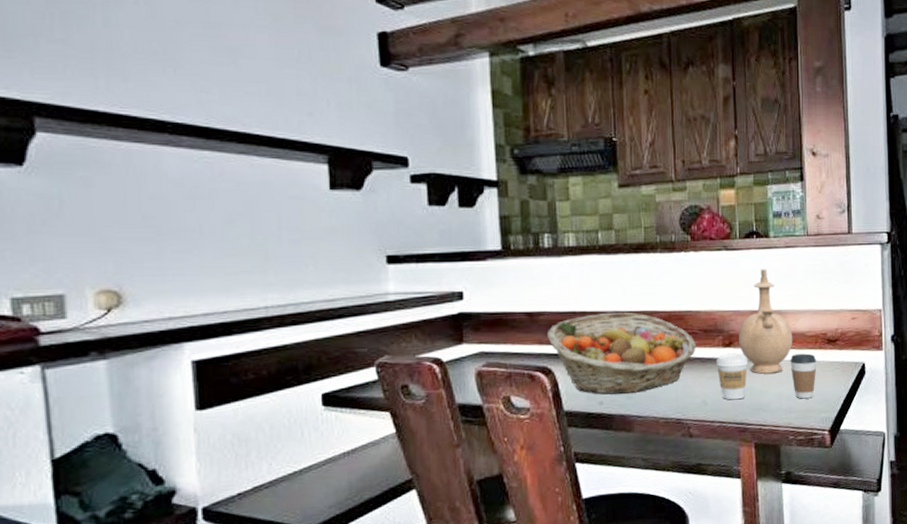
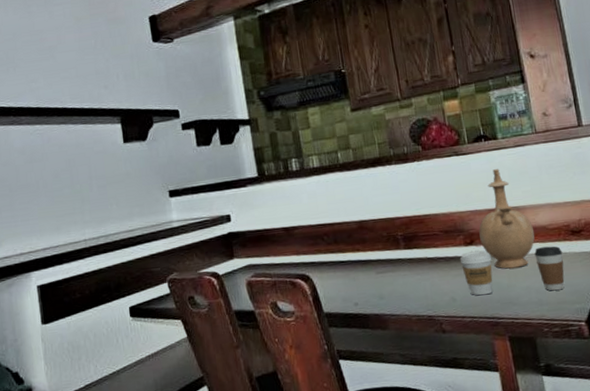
fruit basket: present [547,312,697,395] -> none [302,220,440,297]

